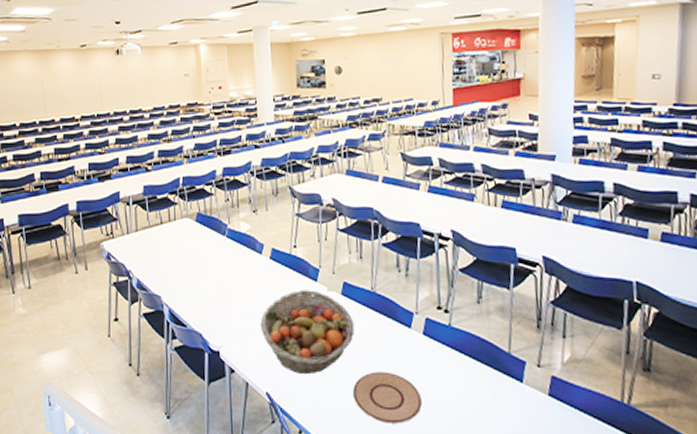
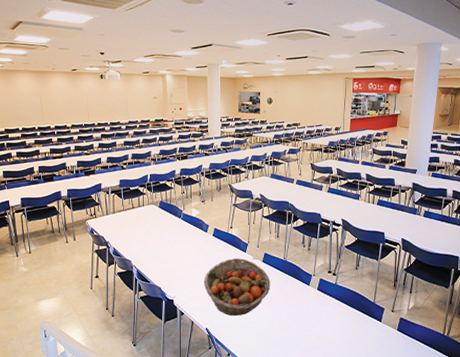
plate: present [353,371,422,423] -> none [267,314,313,349]

